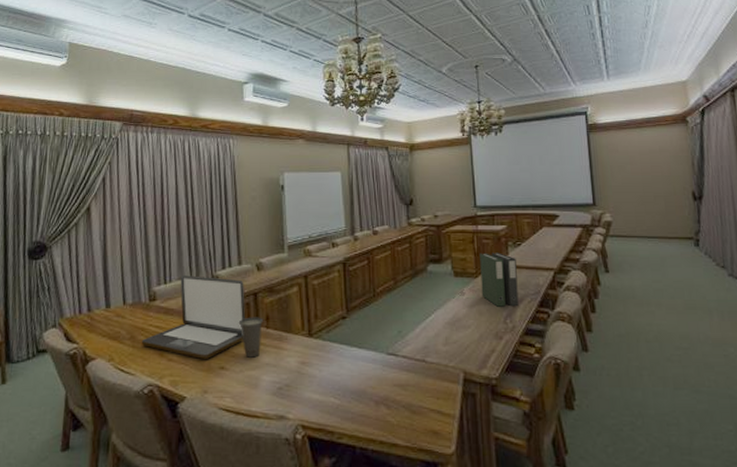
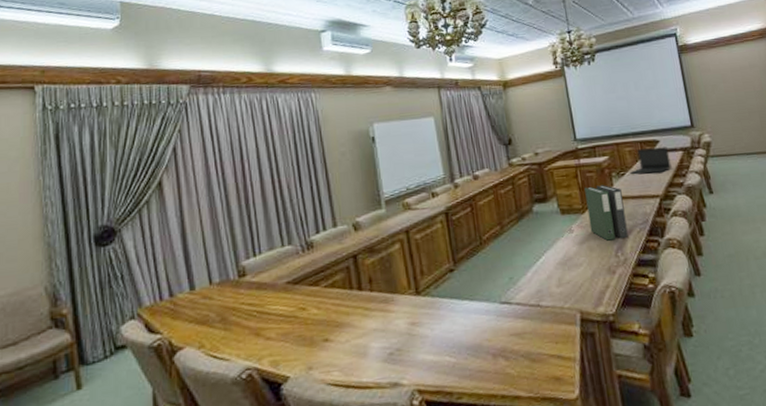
laptop: present [141,275,246,360] -> none [233,242,347,335]
cup: present [238,317,264,358] -> none [339,280,367,326]
laptop: none [527,221,569,248] -> present [630,146,672,175]

